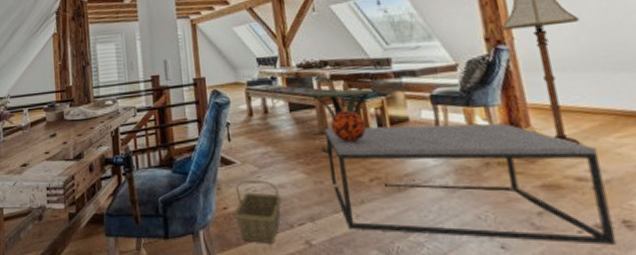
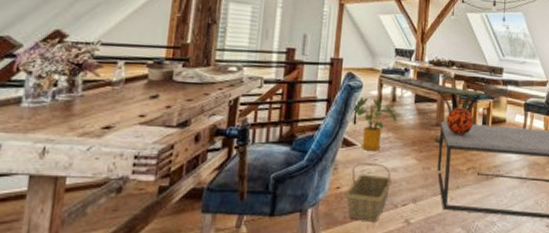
house plant: none [224,112,274,168] -> present [352,97,398,151]

